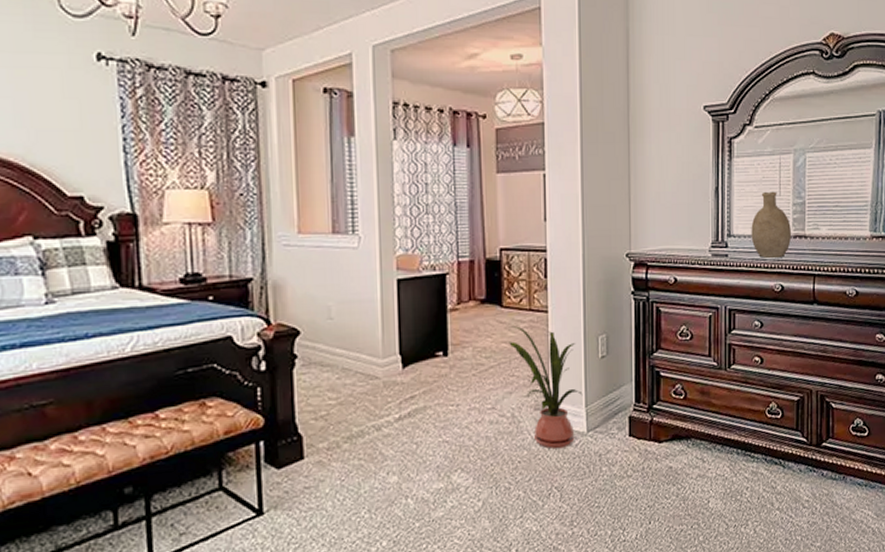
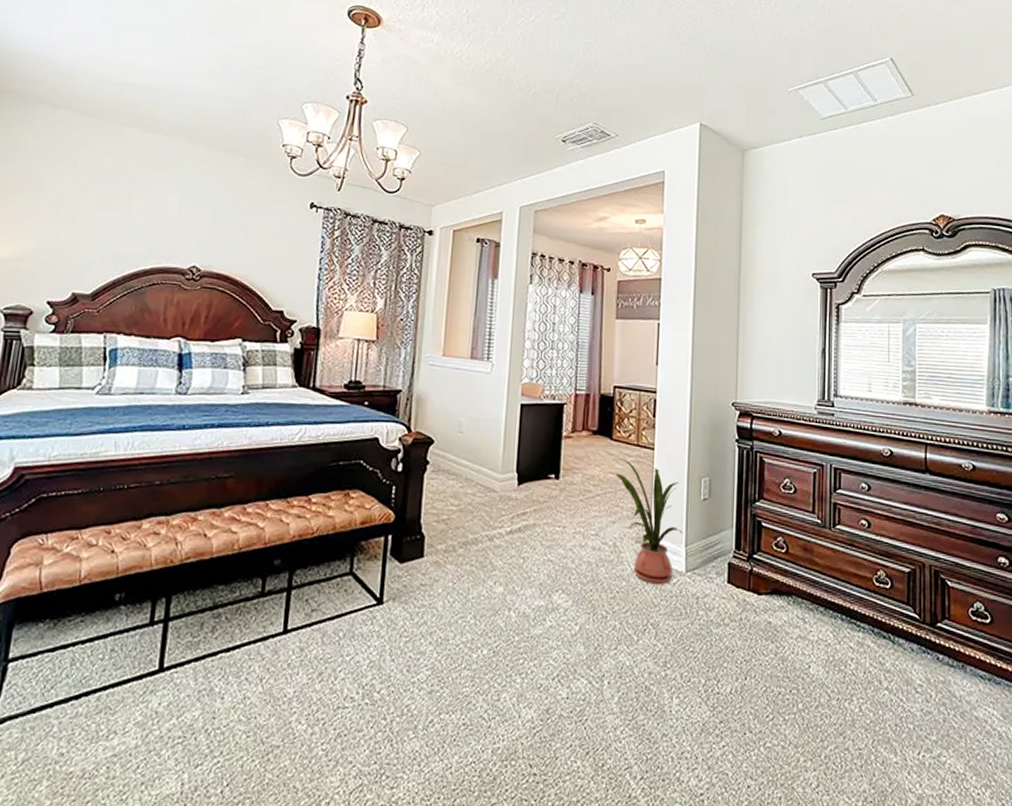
decorative vase: present [751,191,792,259] -> none [858,356,902,423]

